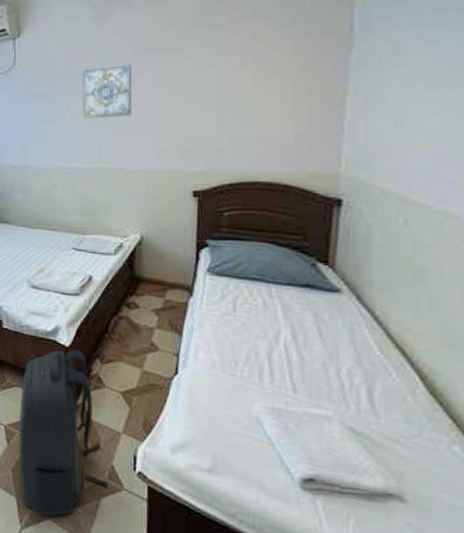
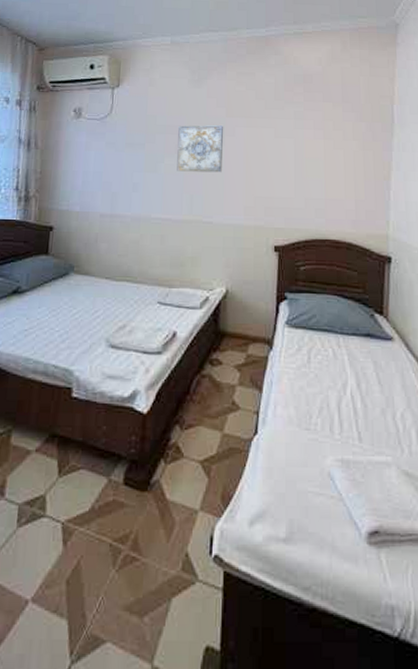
backpack: present [19,349,108,516] -> none [75,416,181,638]

